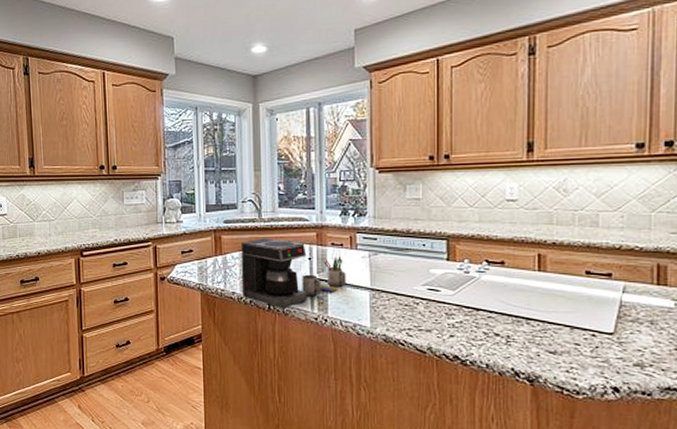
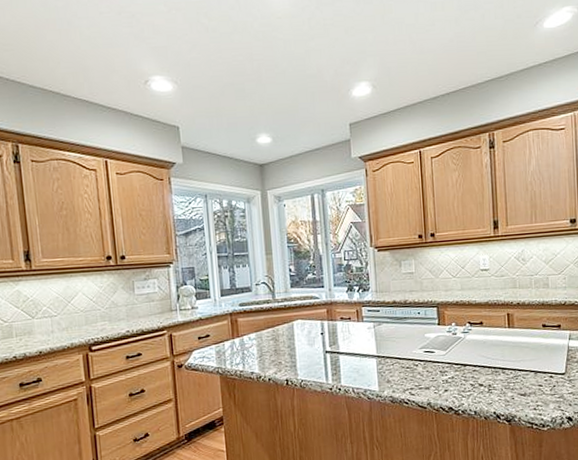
coffee maker: present [242,238,346,309] -> none [258,317,356,384]

